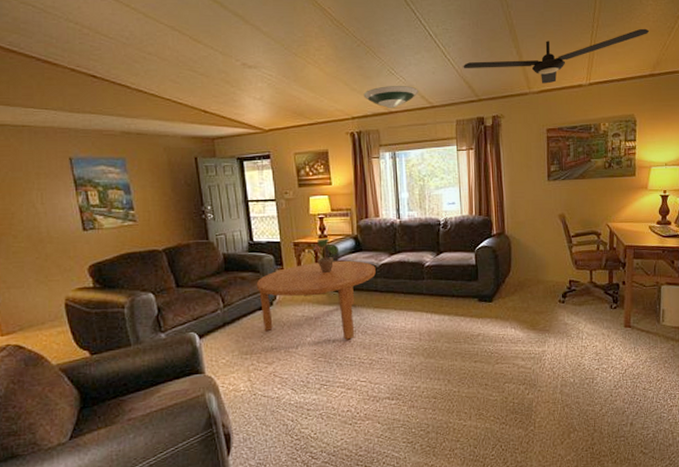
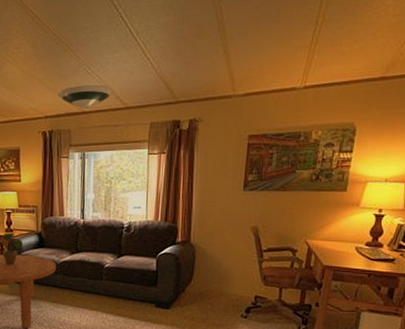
ceiling fan: present [463,28,650,84] -> none [163,23,387,86]

